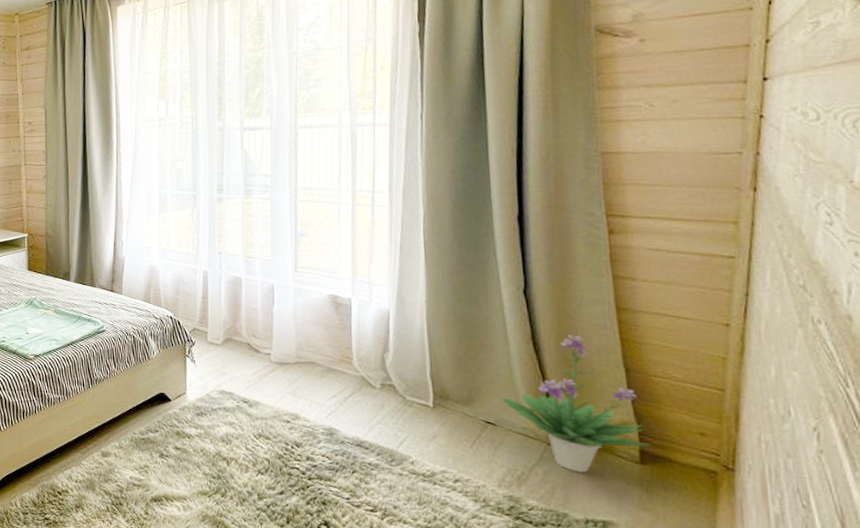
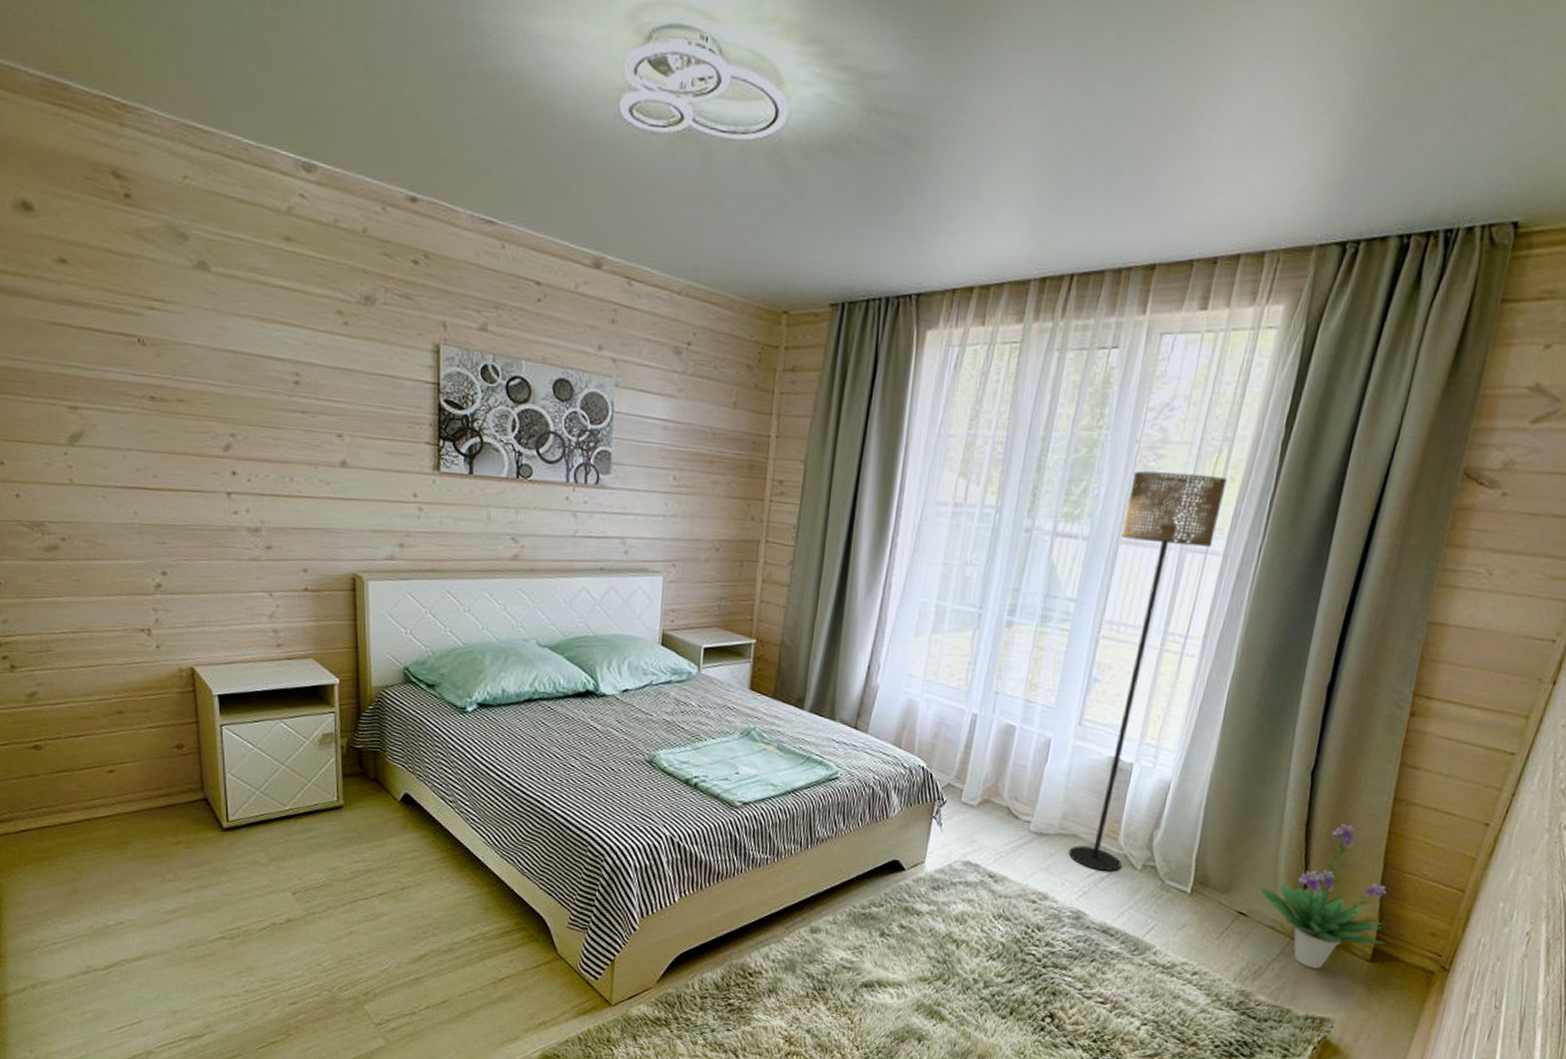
floor lamp: none [297,67,378,391] -> present [1068,471,1228,871]

